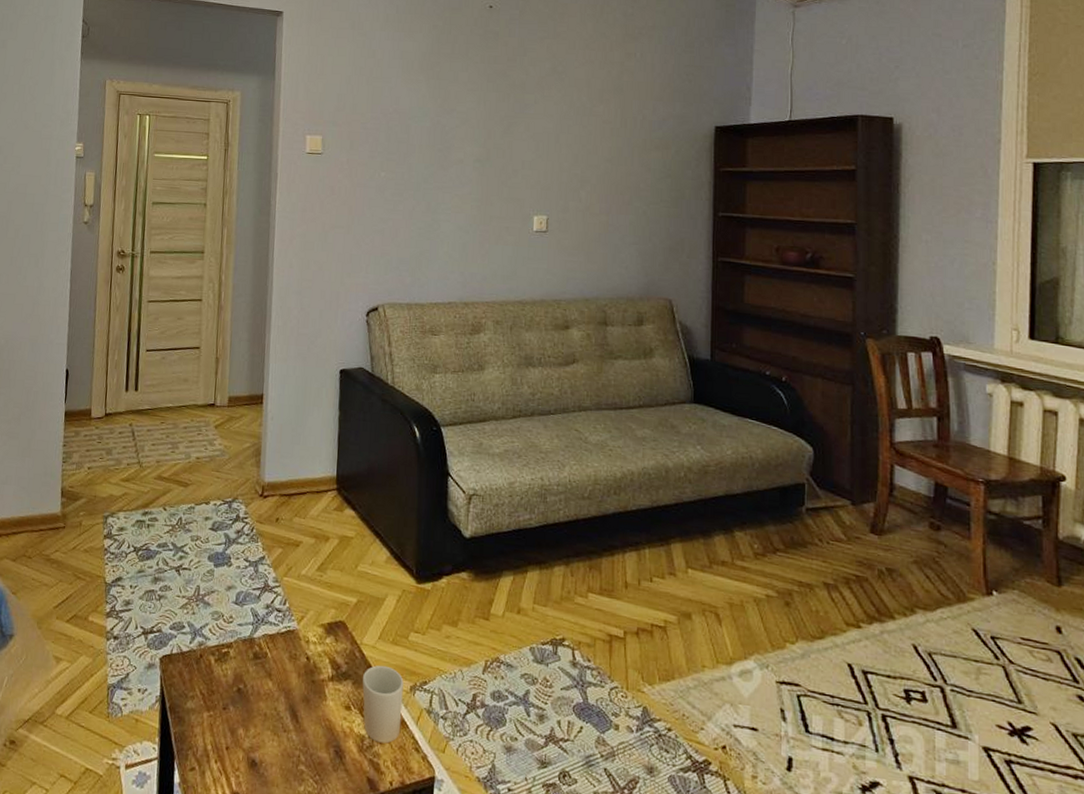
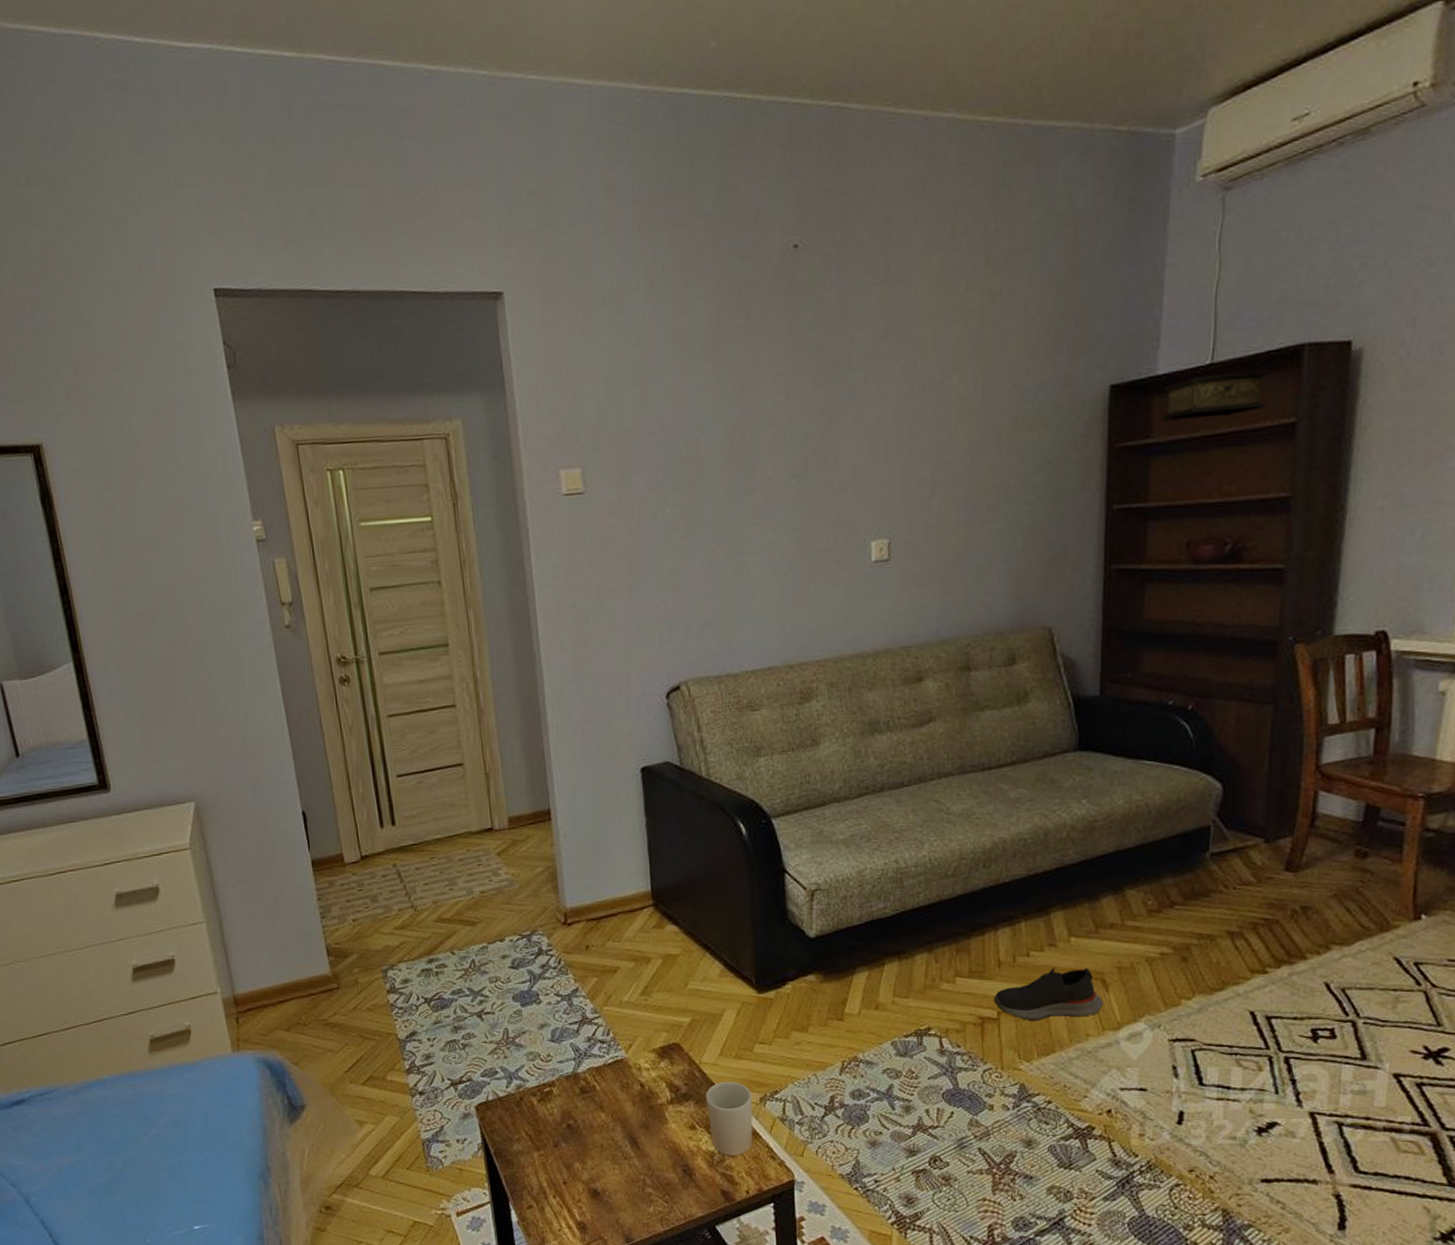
shoe: none [620,596,717,647] -> present [993,968,1104,1021]
decorative box: none [755,128,831,159] -> present [1162,370,1267,421]

